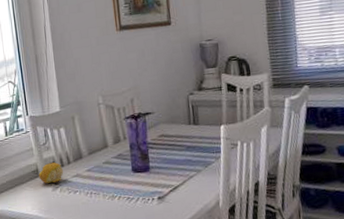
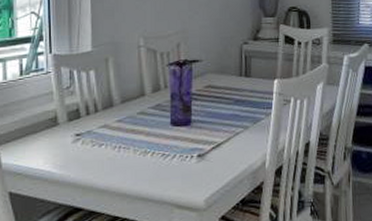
fruit: present [38,162,64,184] -> none [57,110,89,134]

